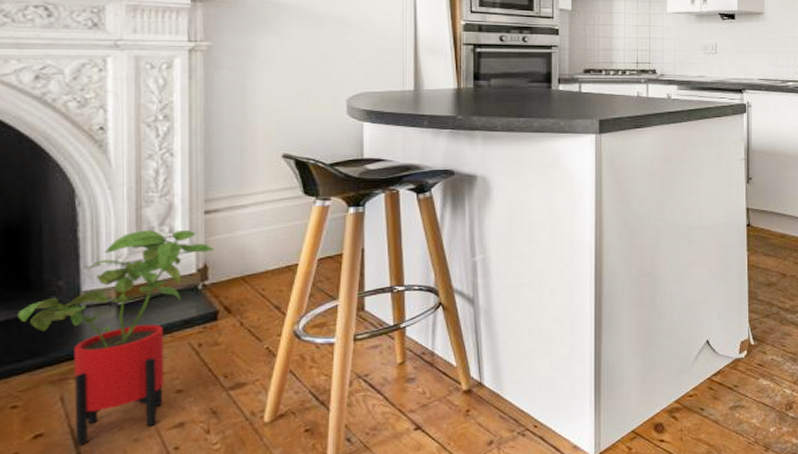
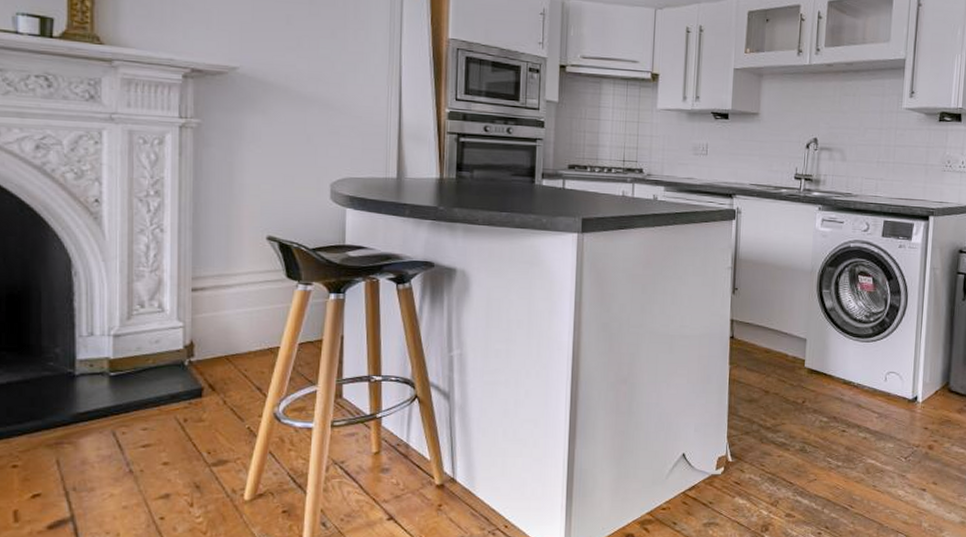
house plant: present [17,229,215,446] -> none [18,304,201,508]

